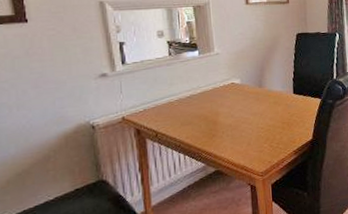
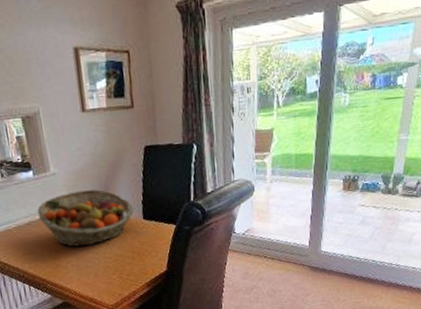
fruit basket: none [199,67,285,118] -> present [37,189,134,247]

